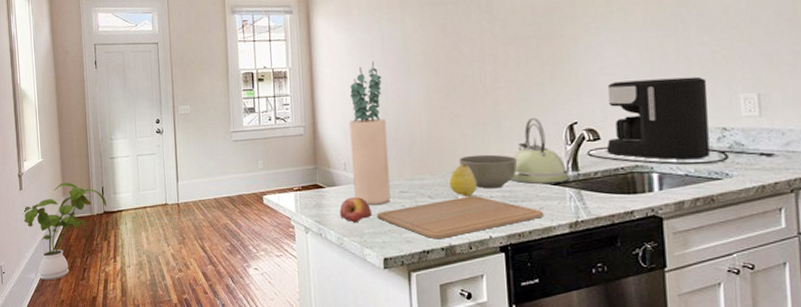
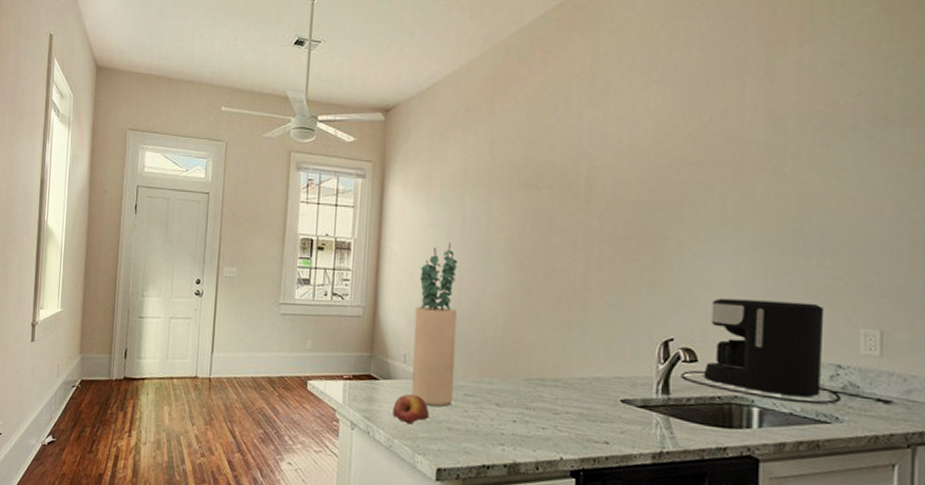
house plant: present [22,182,106,281] -> none [30,338,128,450]
chopping board: present [376,196,544,239] -> none [434,408,625,455]
fruit: present [449,162,478,197] -> none [521,369,553,409]
bowl: present [459,154,518,189] -> none [535,362,601,404]
kettle: present [510,117,570,184] -> none [590,327,659,406]

